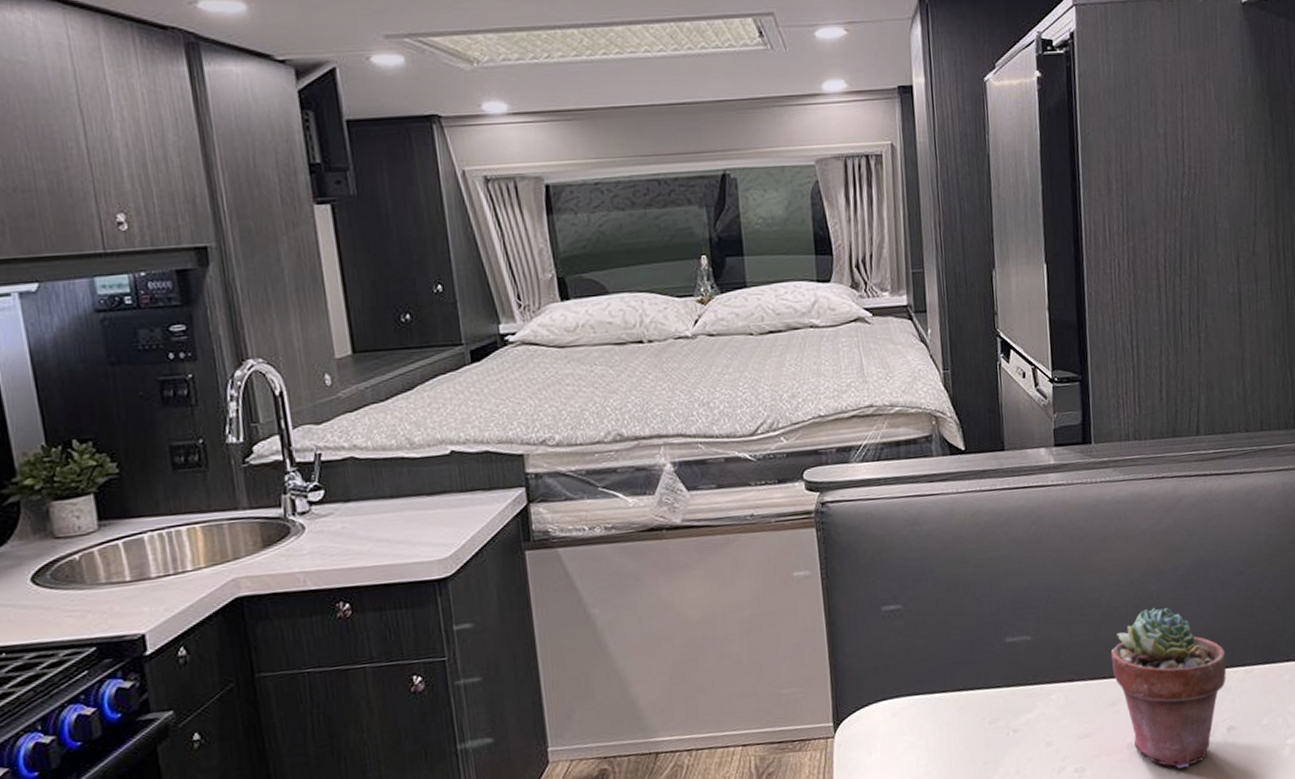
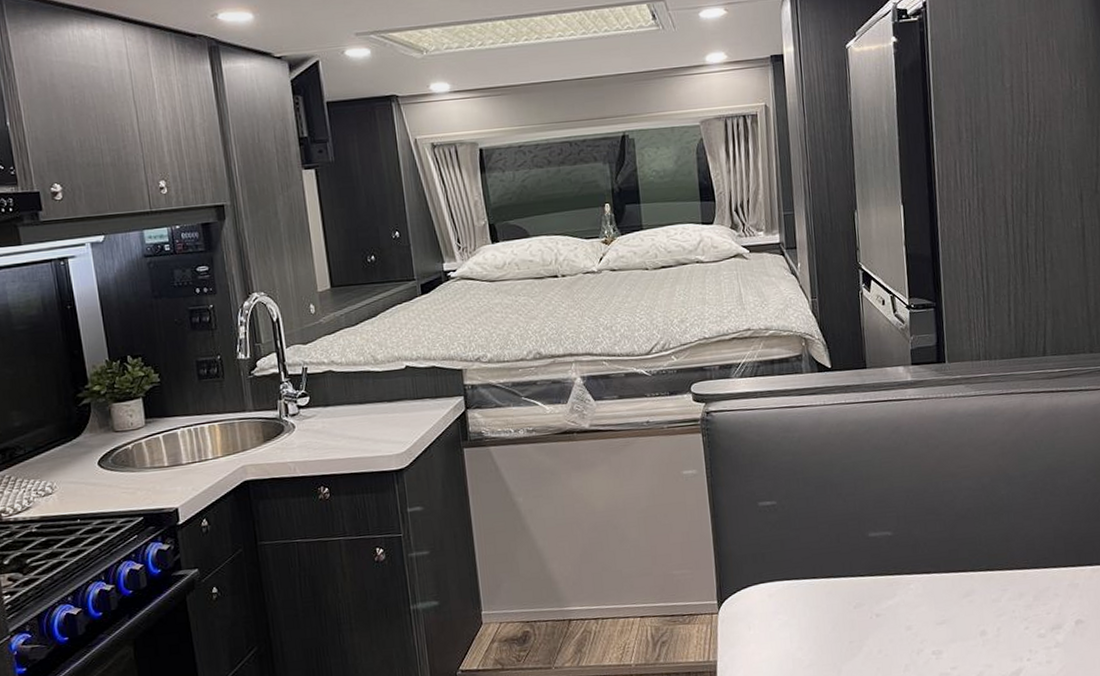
potted succulent: present [1110,607,1227,769] -> none [964,509,1074,656]

